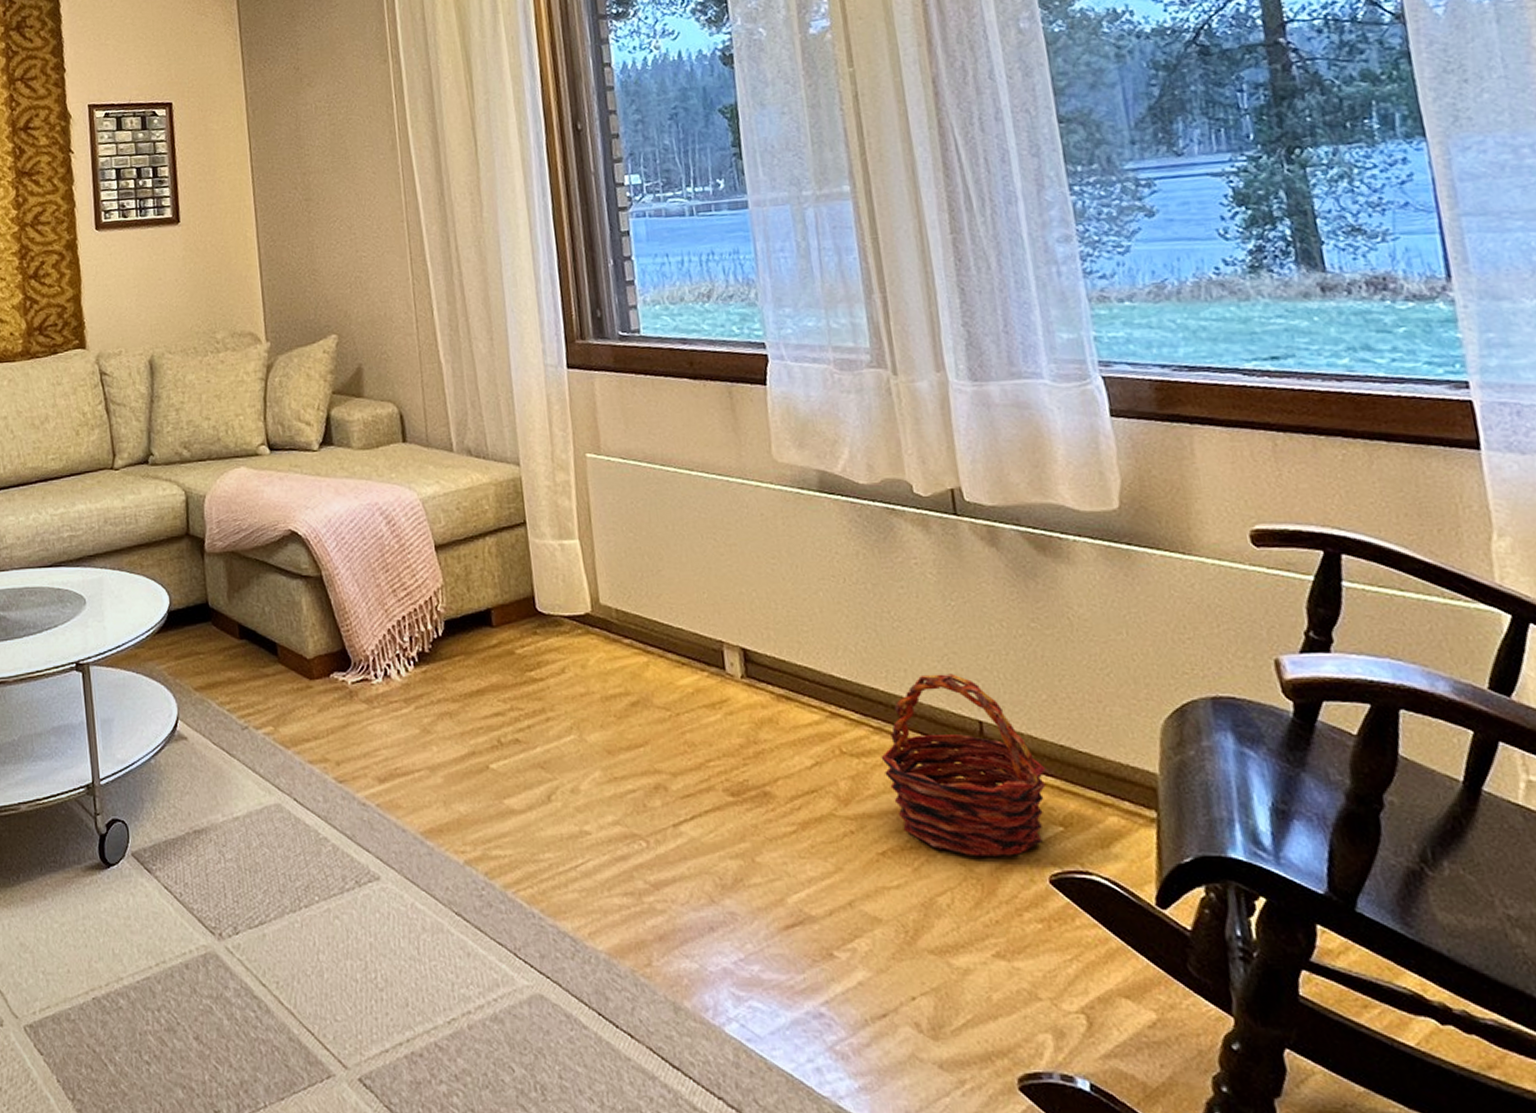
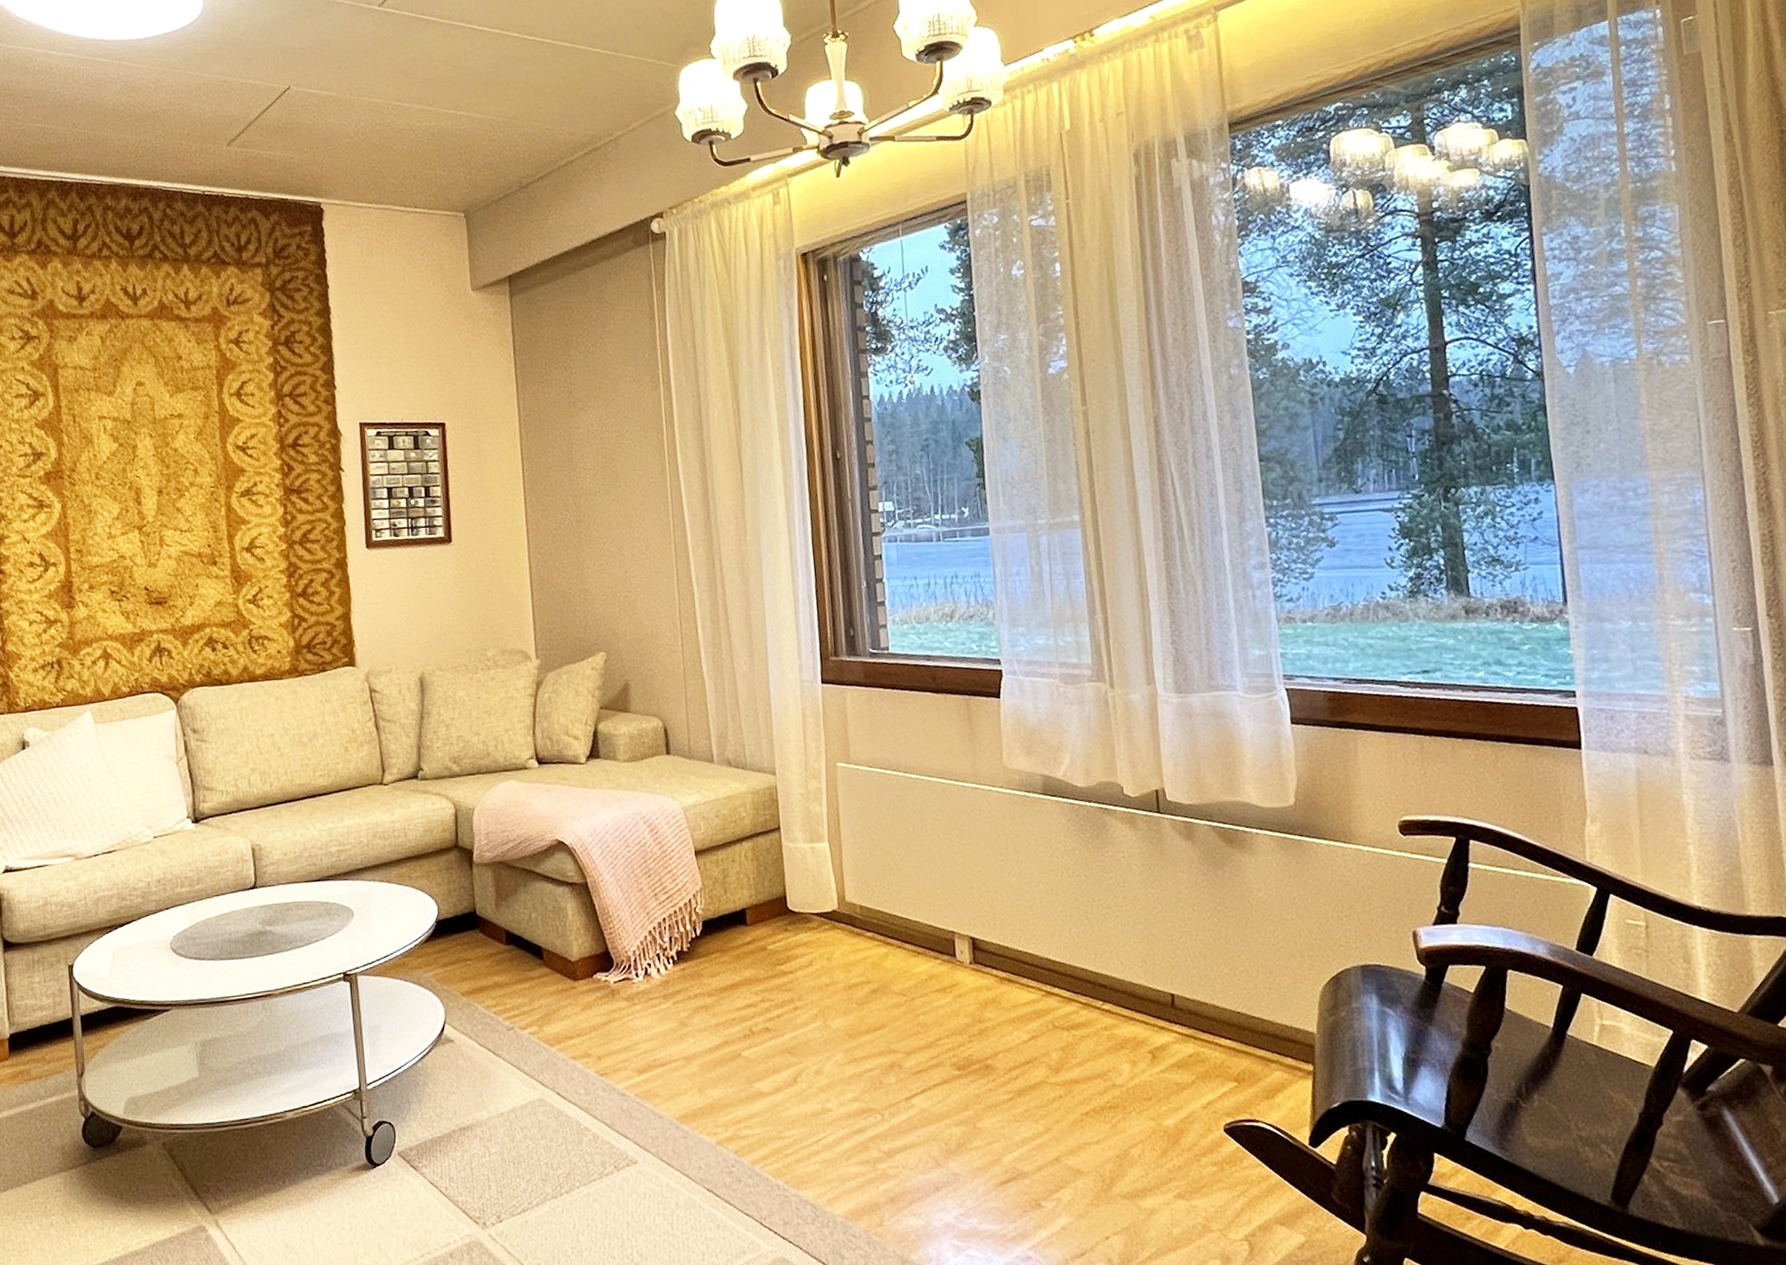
basket: present [881,673,1046,857] -> none [1087,953,1225,1112]

